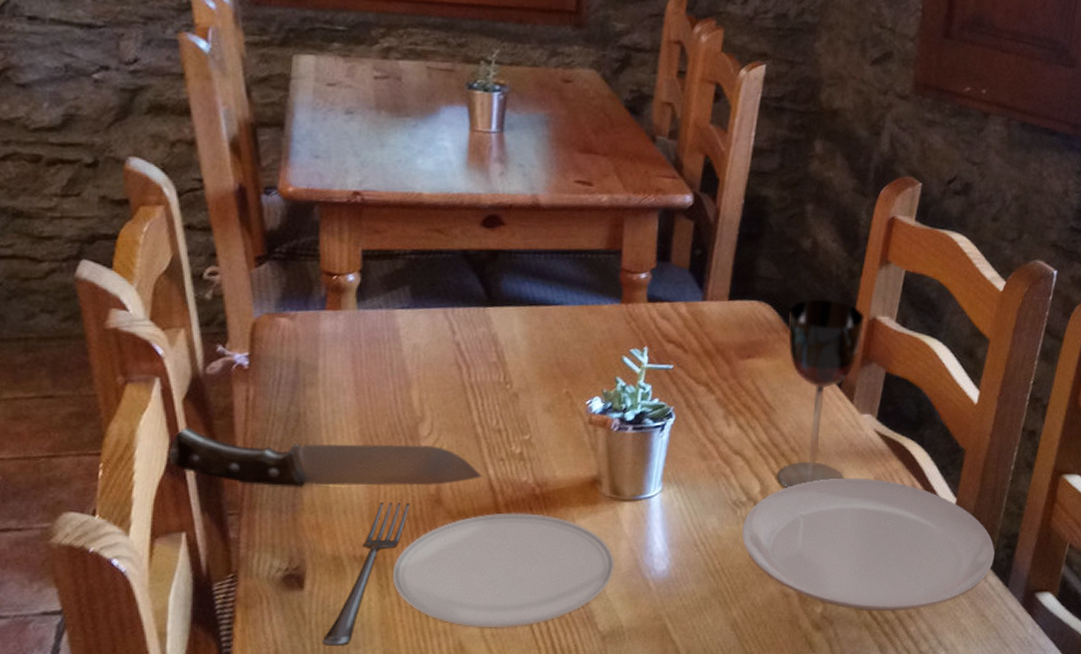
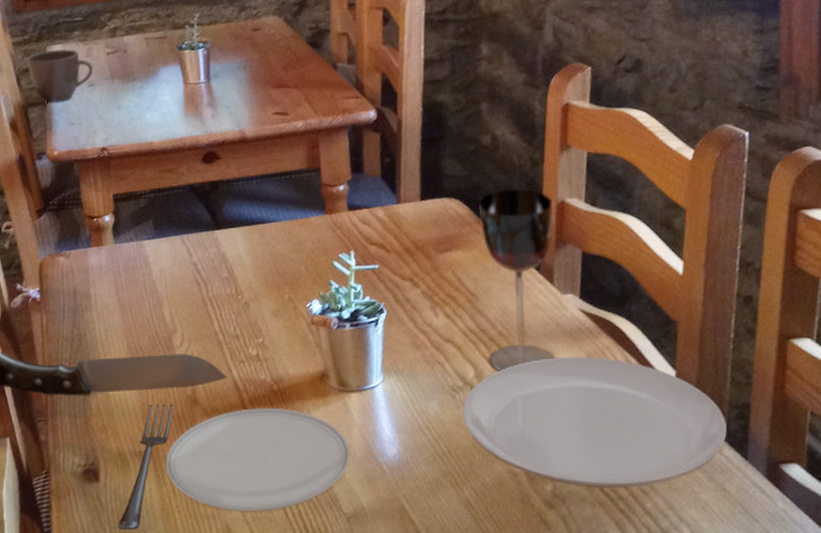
cup: none [262,60,355,127] -> present [27,49,94,103]

